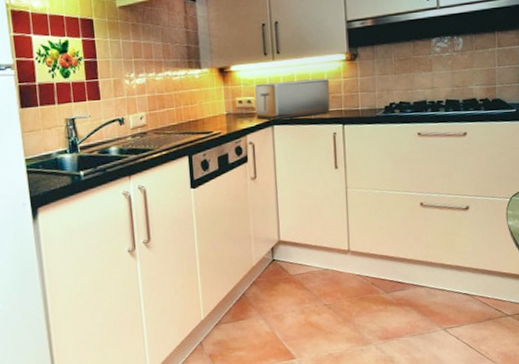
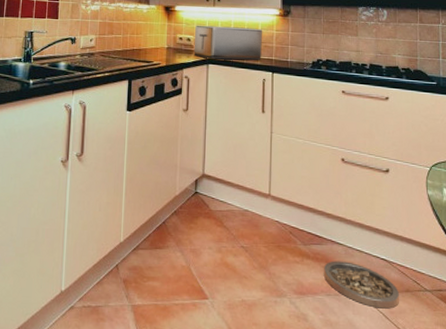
pet bowl: none [408,301,483,340] -> present [324,261,400,309]

